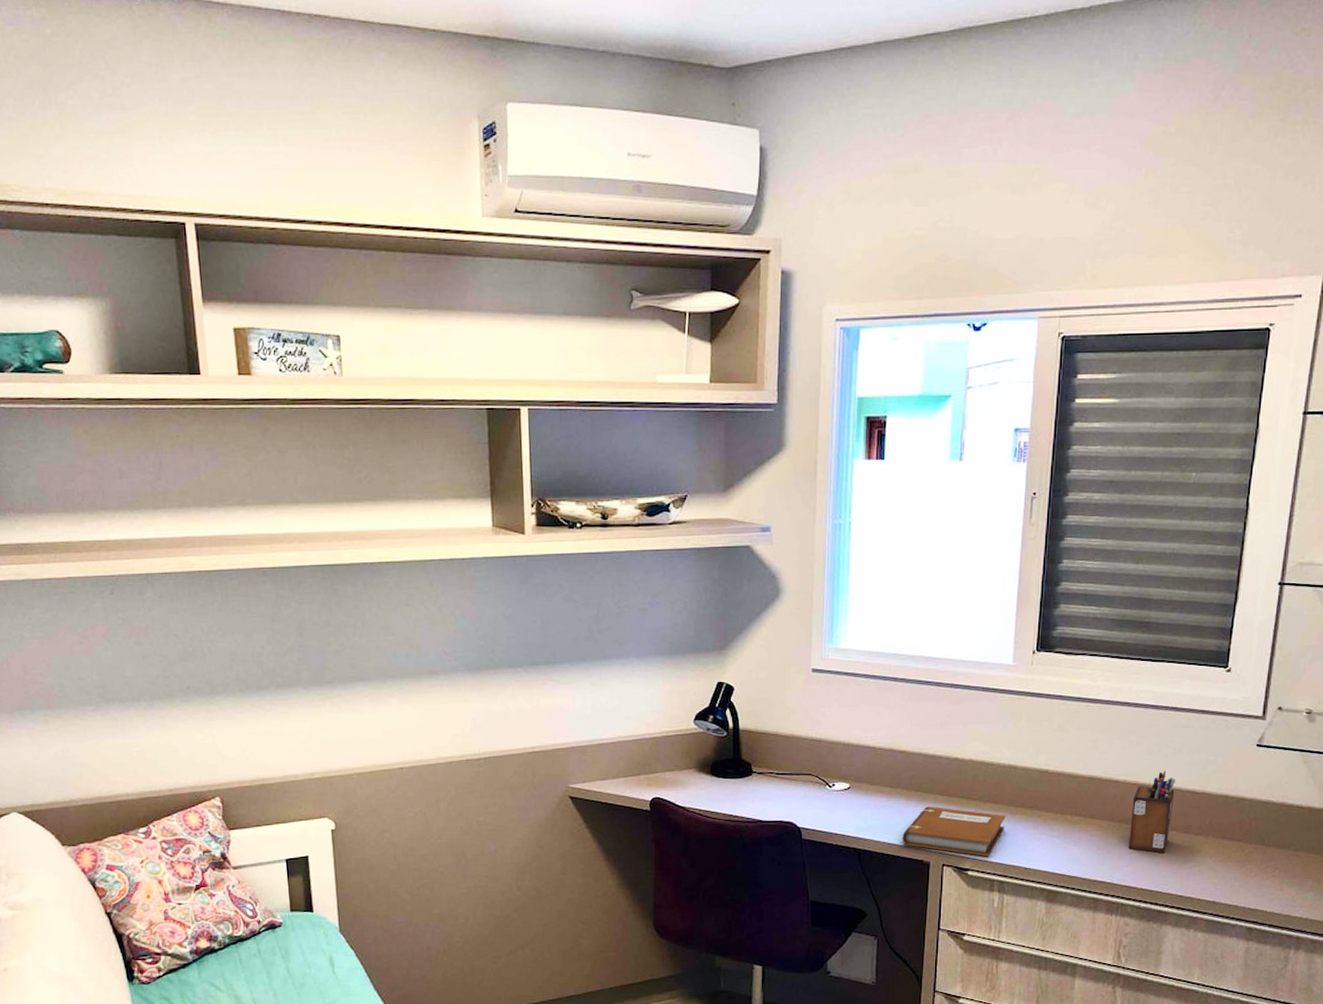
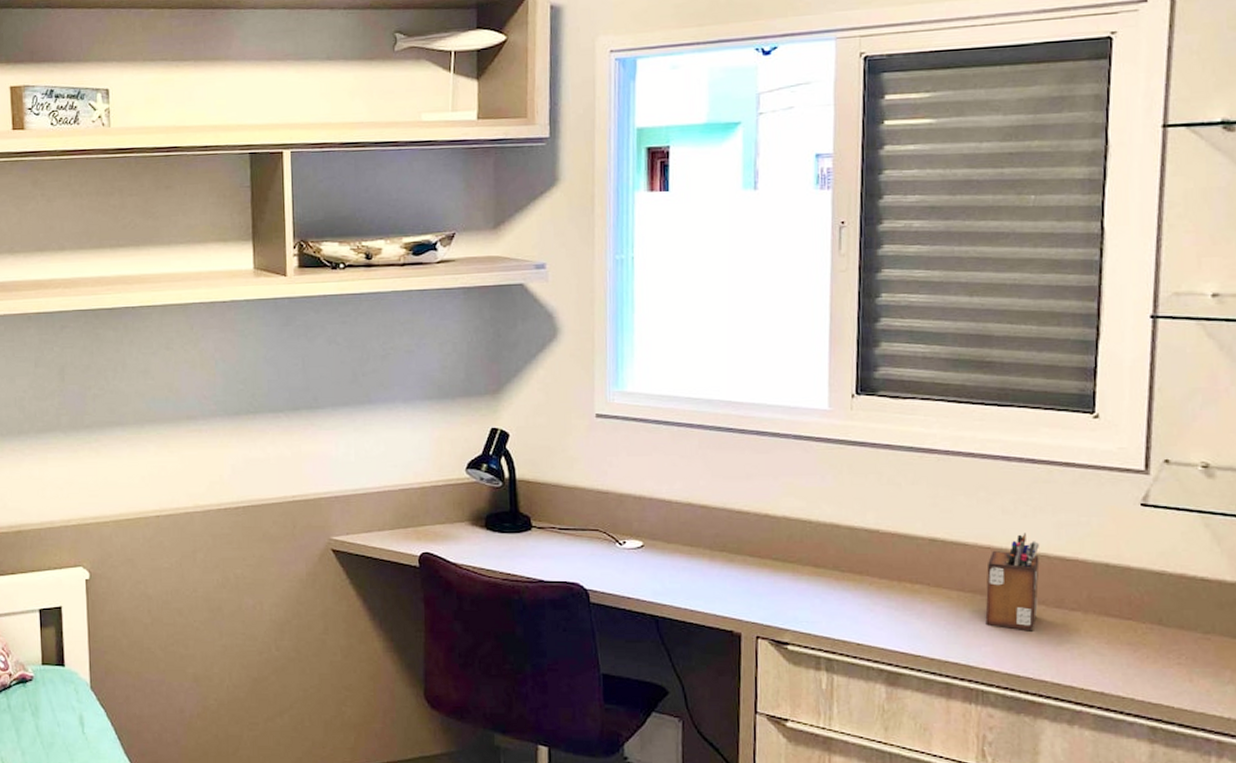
notebook: present [902,806,1006,856] -> none [707,568,830,628]

